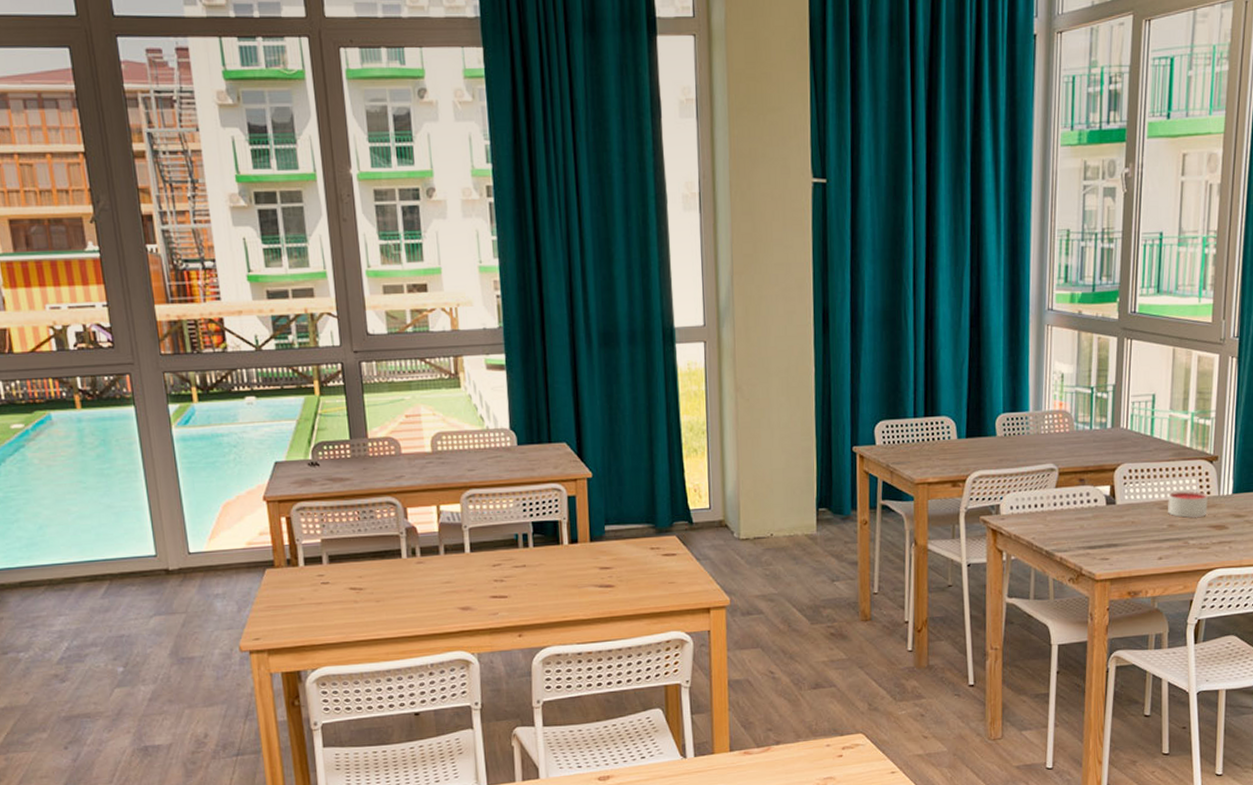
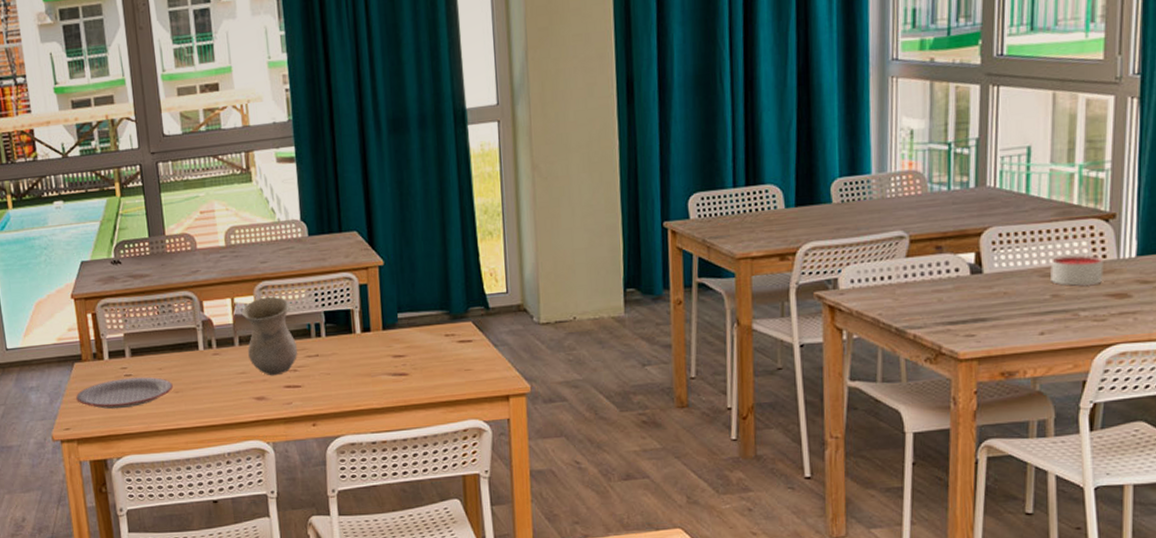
plate: none [267,585,374,619] -> present [76,376,173,409]
vase: none [447,505,505,586] -> present [241,296,298,376]

